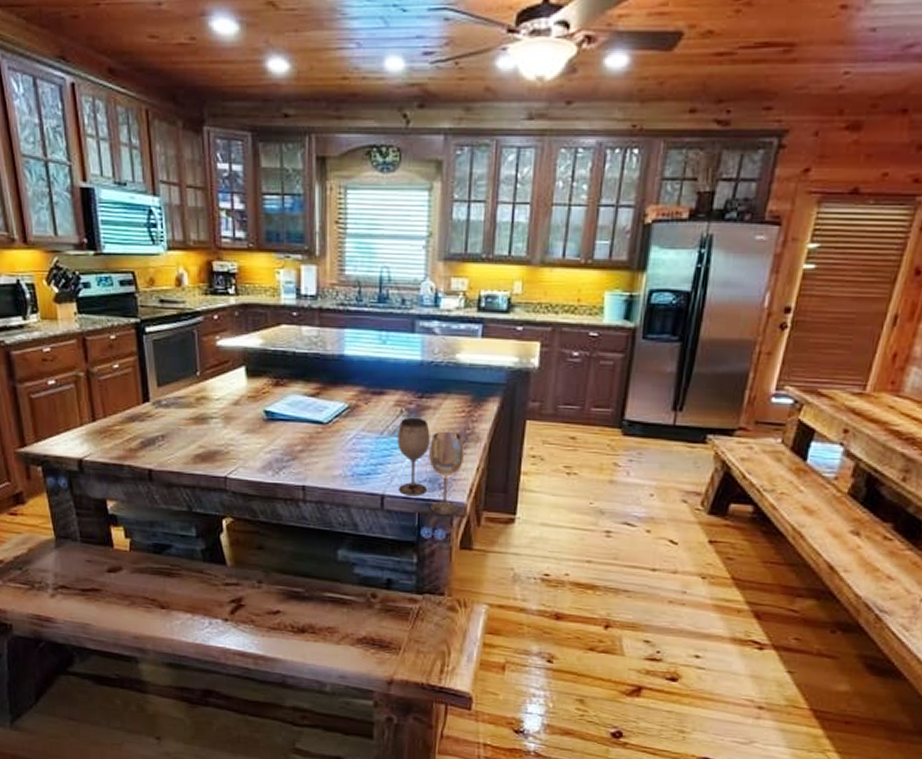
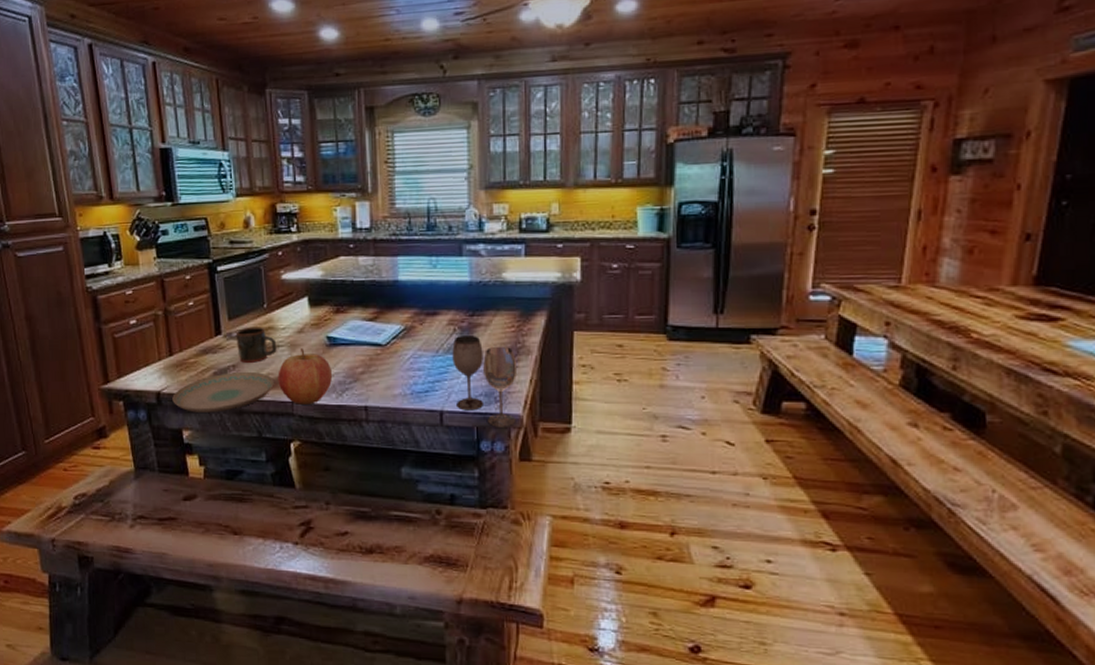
plate: none [95,442,206,484] -> present [172,371,274,413]
mug: none [165,395,210,434] -> present [235,326,277,363]
fruit: none [210,421,270,481] -> present [278,348,333,404]

